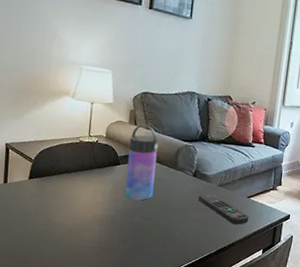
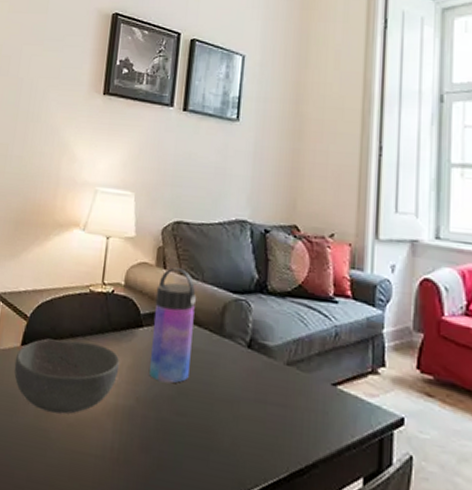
bowl: none [24,174,104,223] -> present [14,338,120,415]
remote control: present [198,193,249,225] -> none [256,375,337,431]

